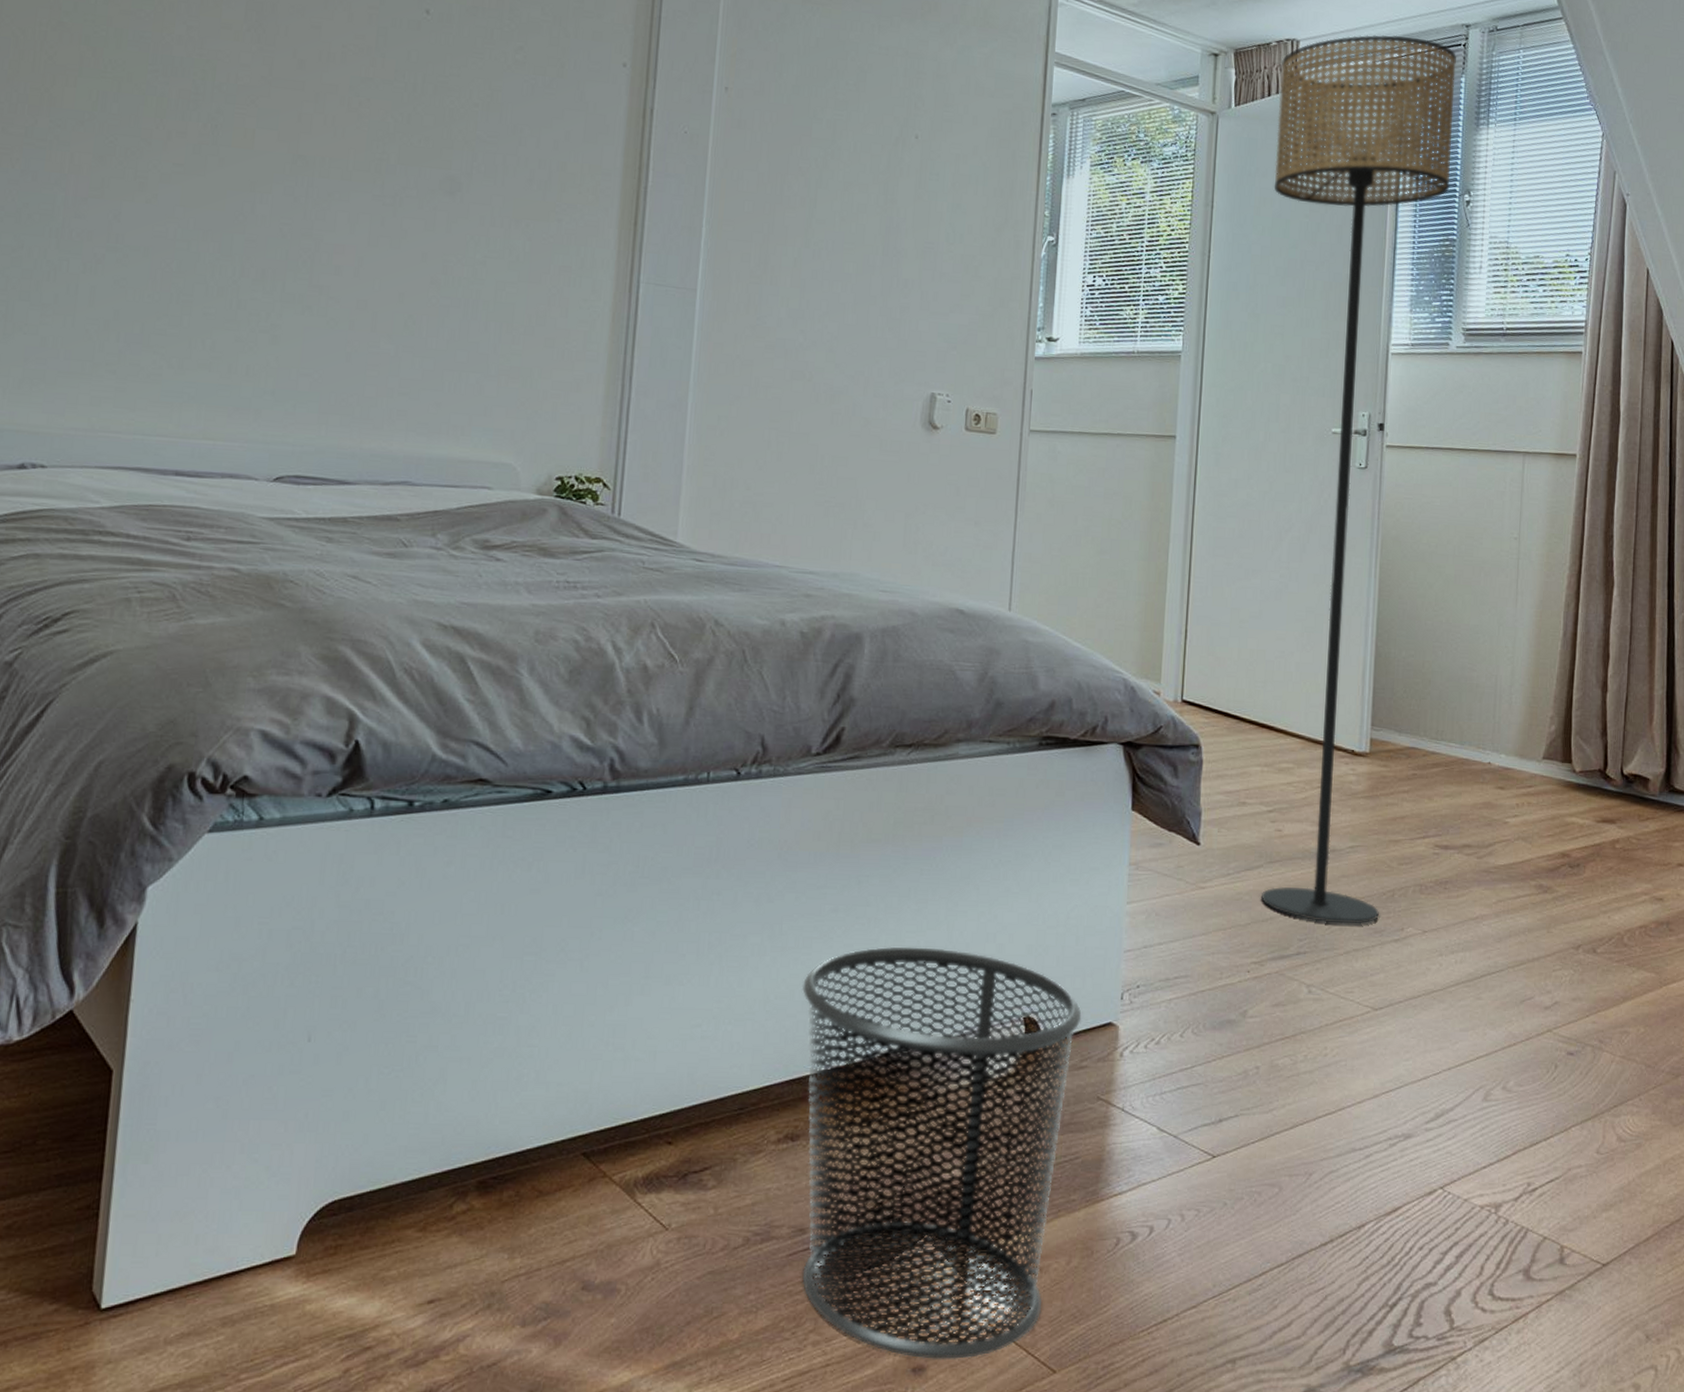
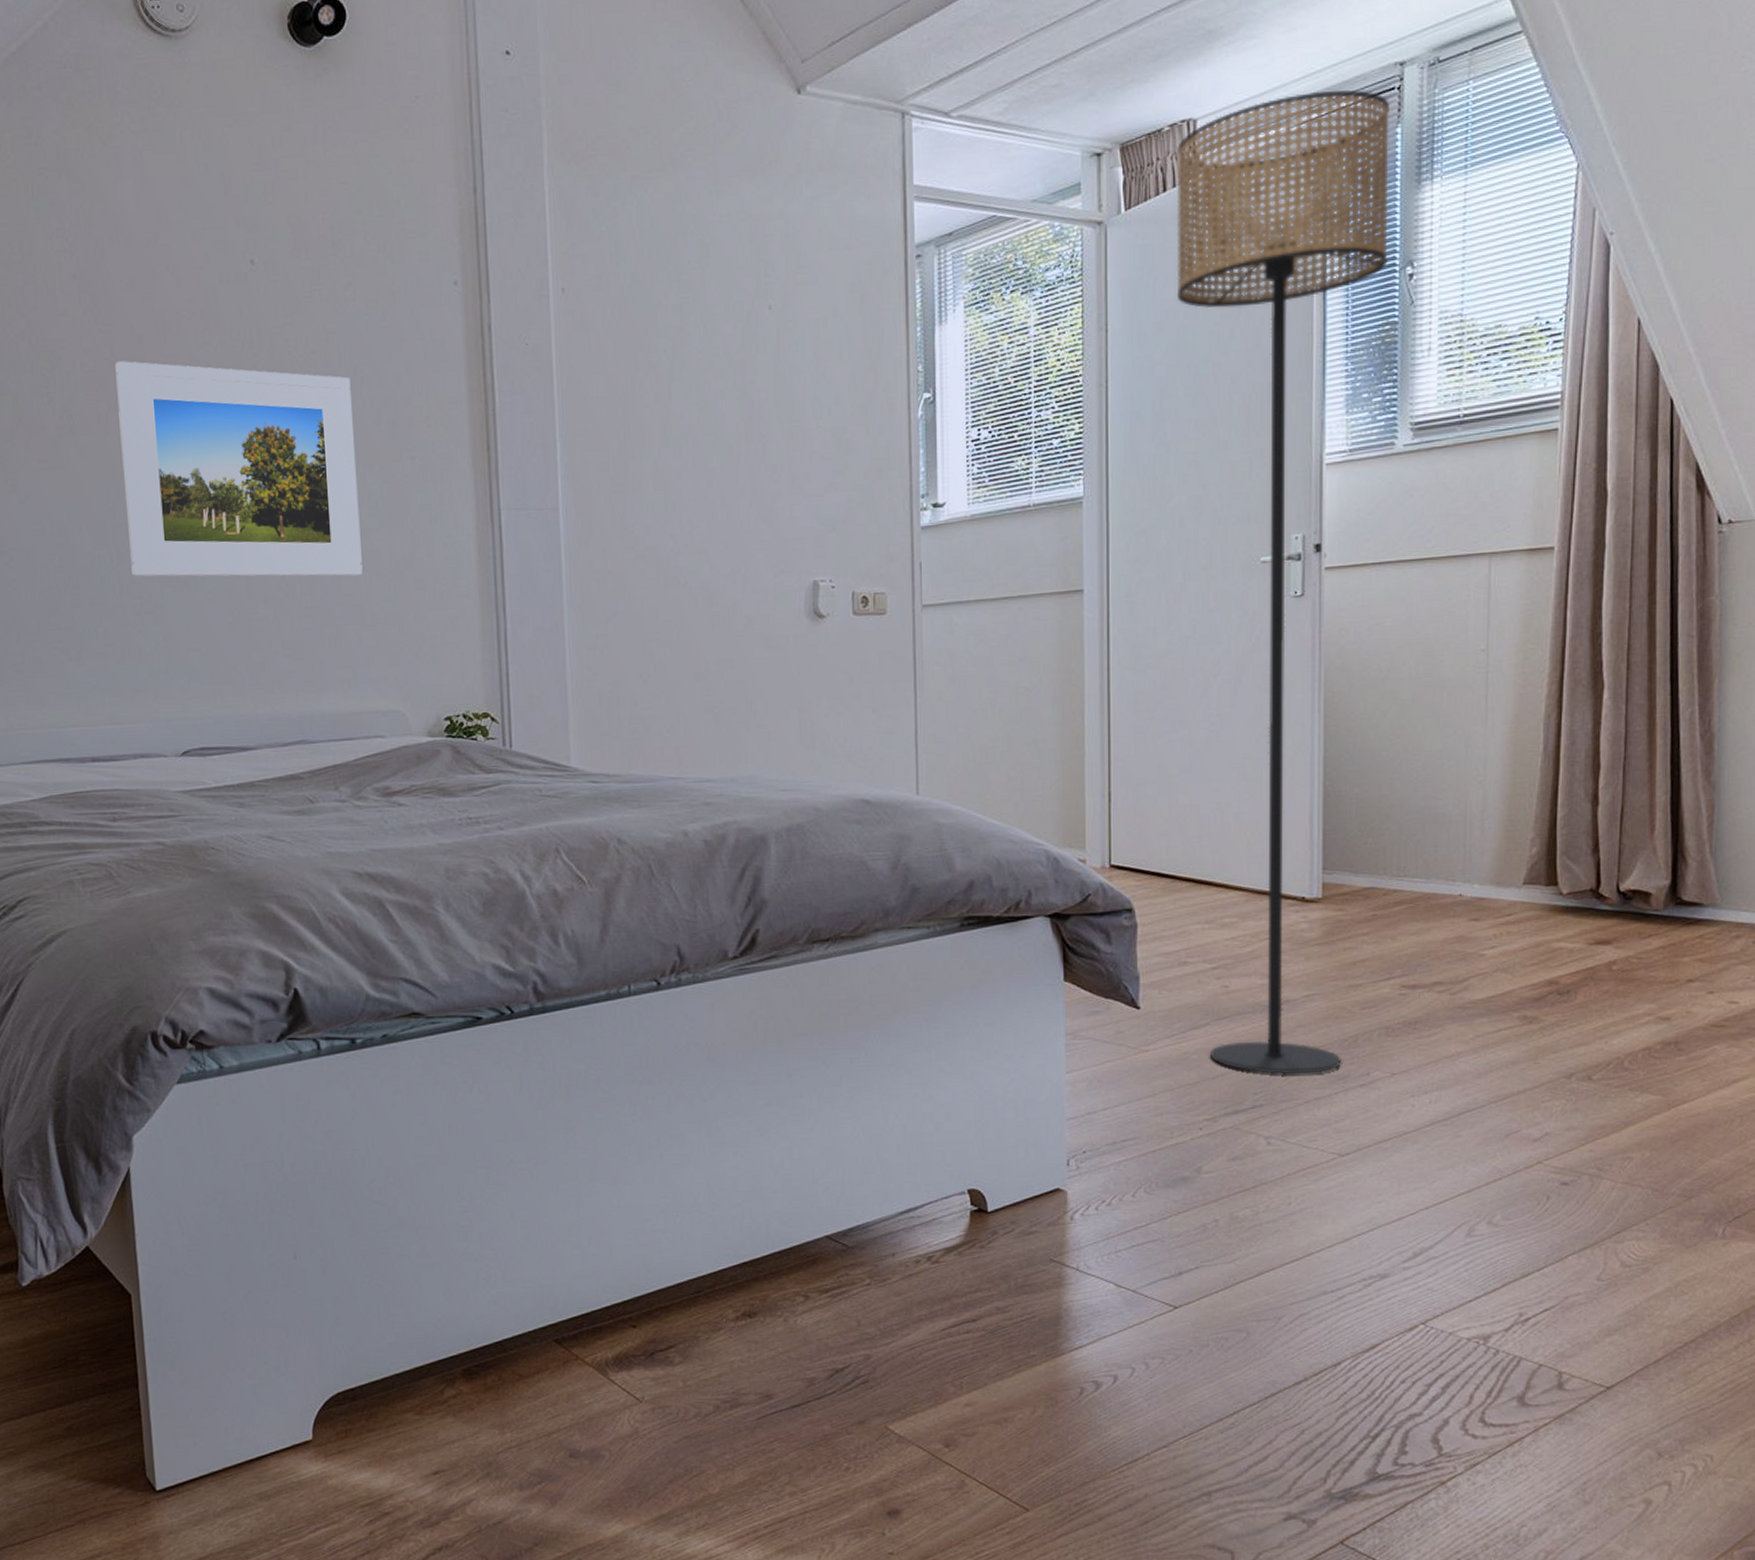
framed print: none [252,81,509,326] -> present [115,361,363,577]
waste bin: present [801,947,1082,1359] -> none [743,1131,1028,1504]

